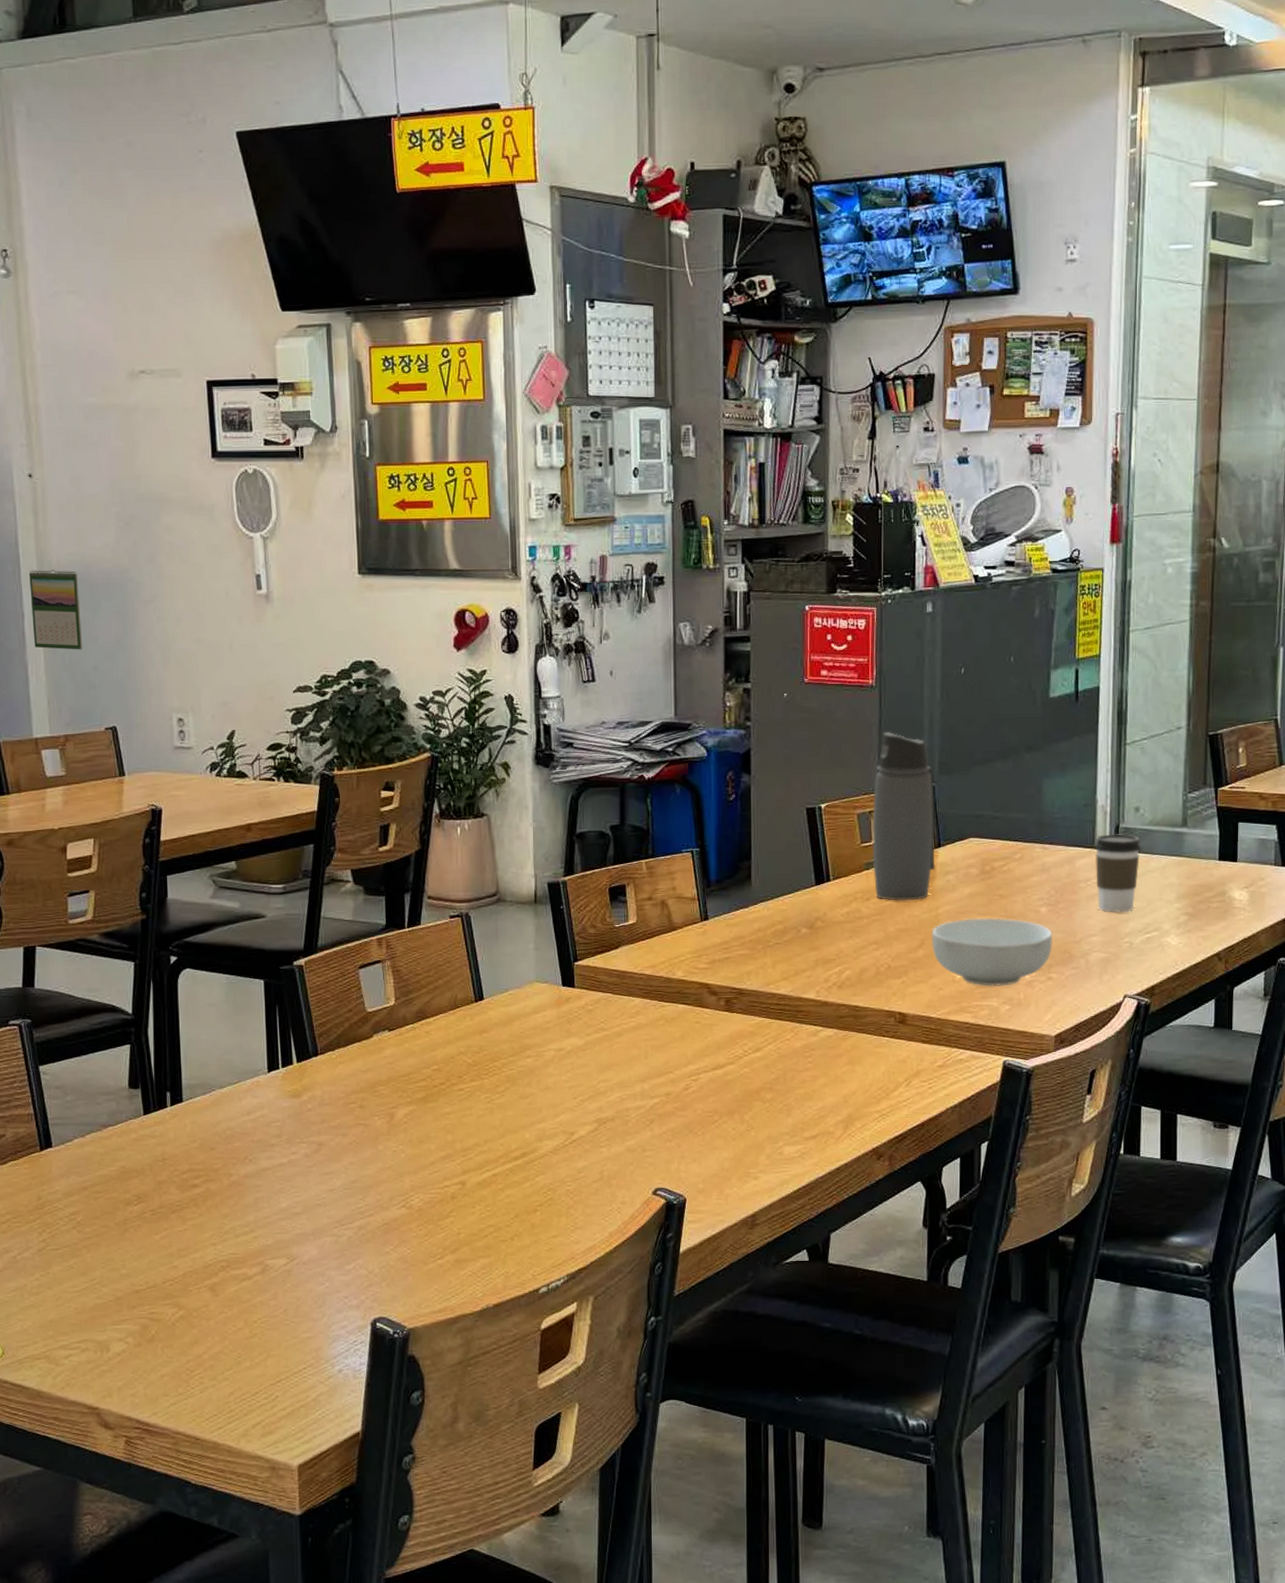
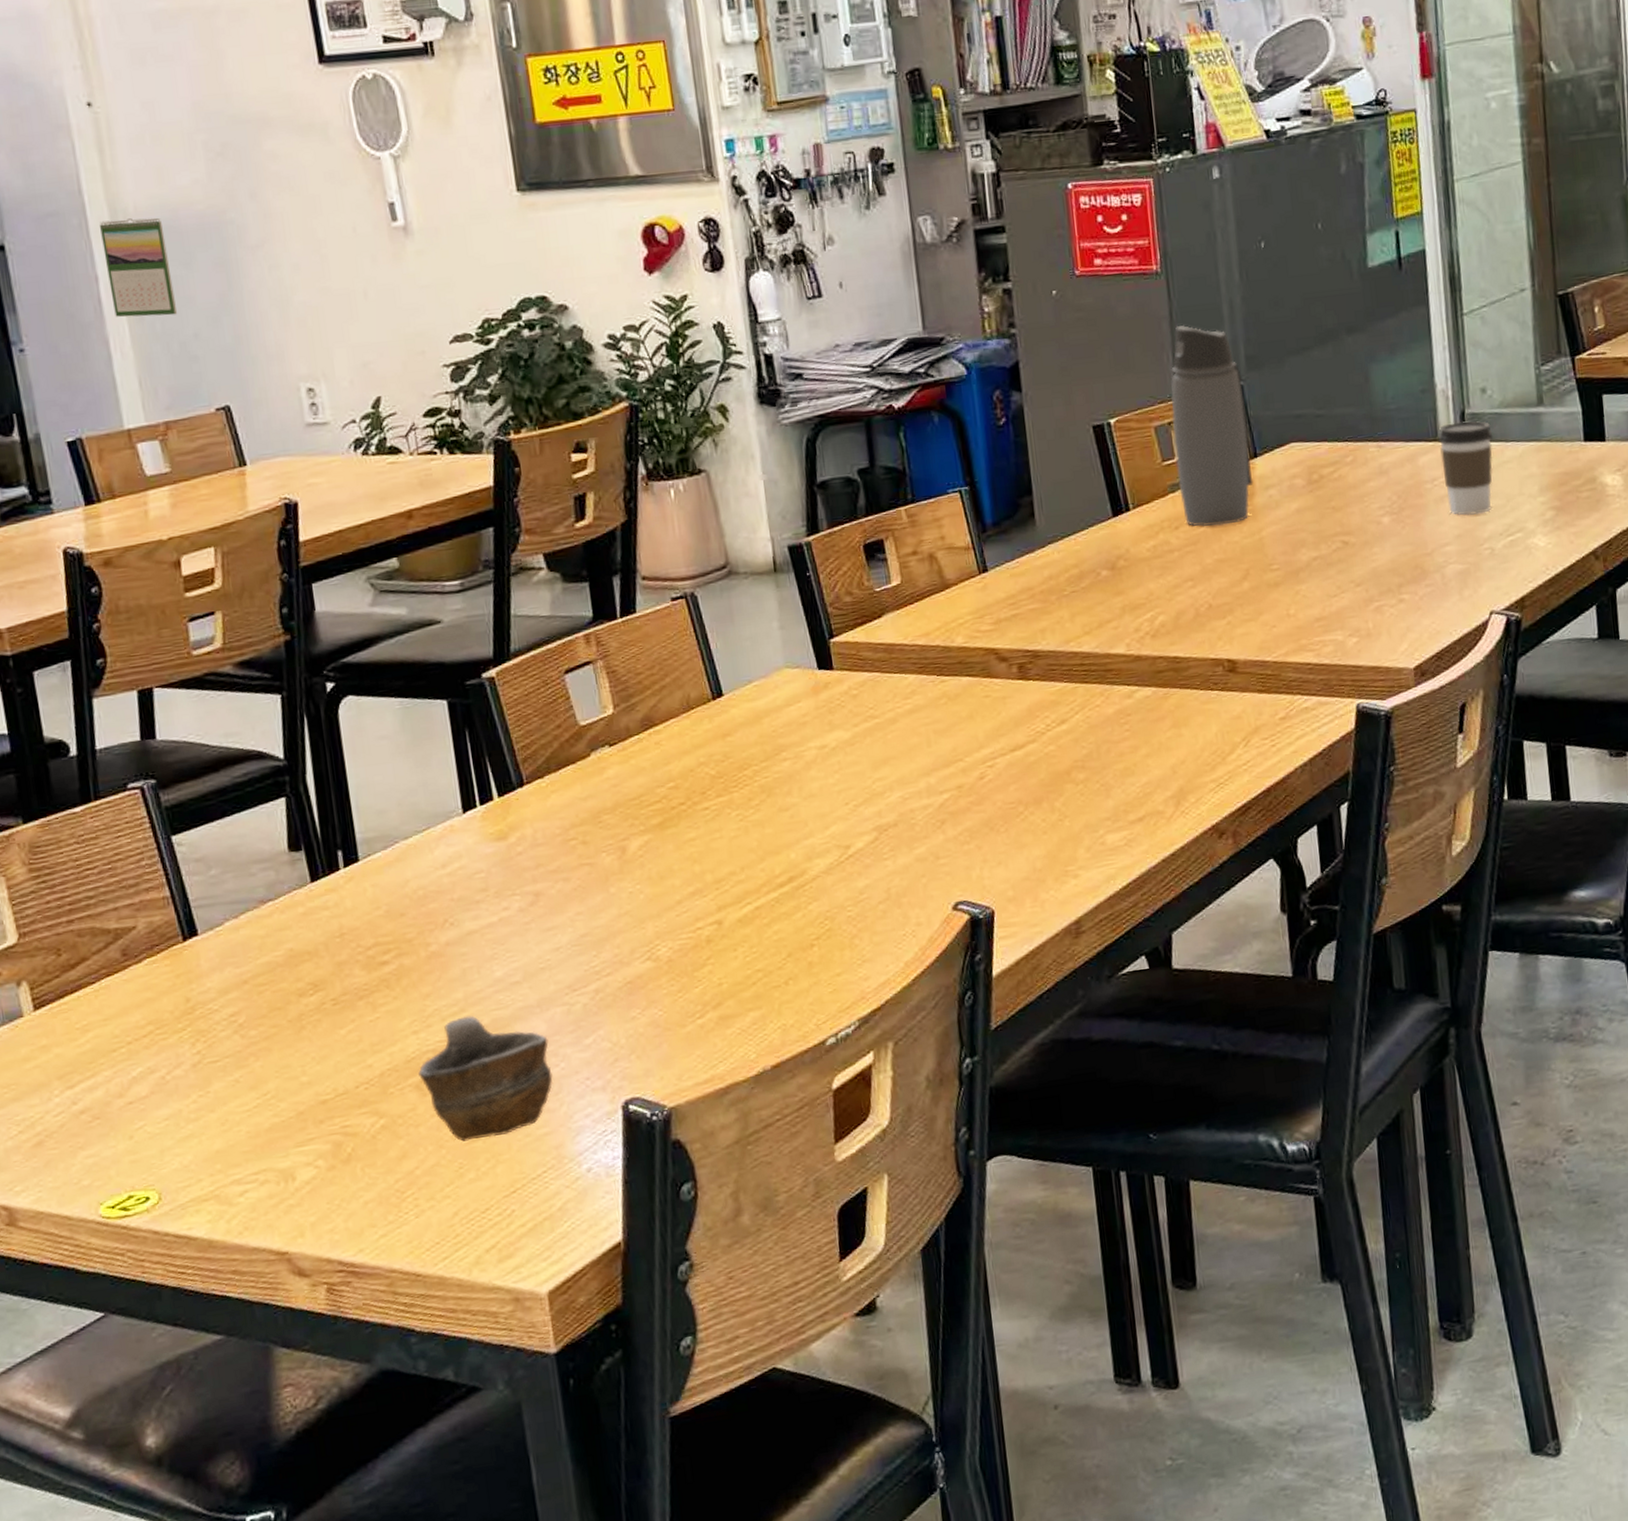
cup: none [213,1236,318,1336] -> present [418,1015,553,1142]
cereal bowl: present [931,917,1052,986] -> none [1257,534,1400,618]

